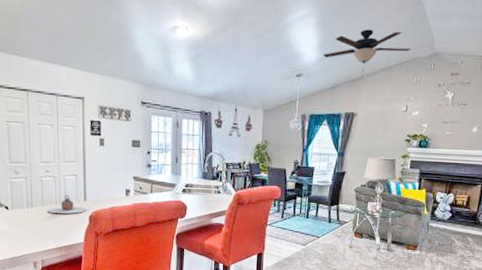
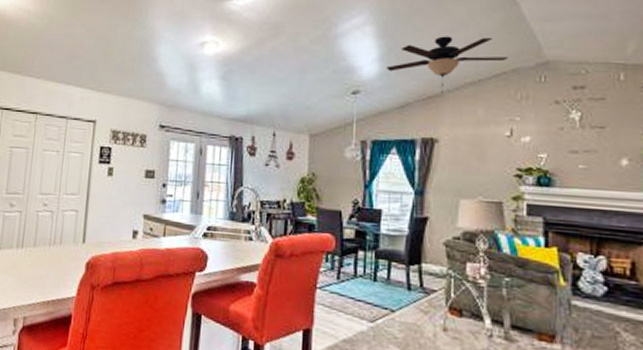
teapot: present [48,194,87,214] -> none [39,233,85,259]

